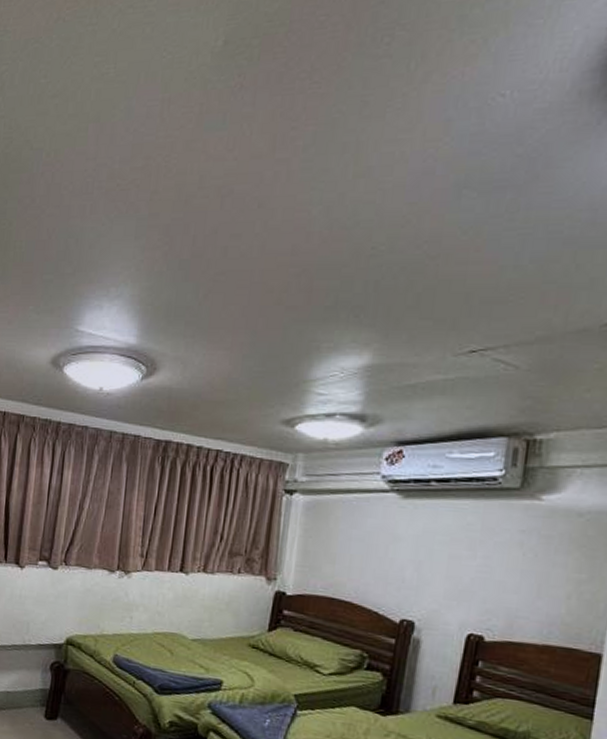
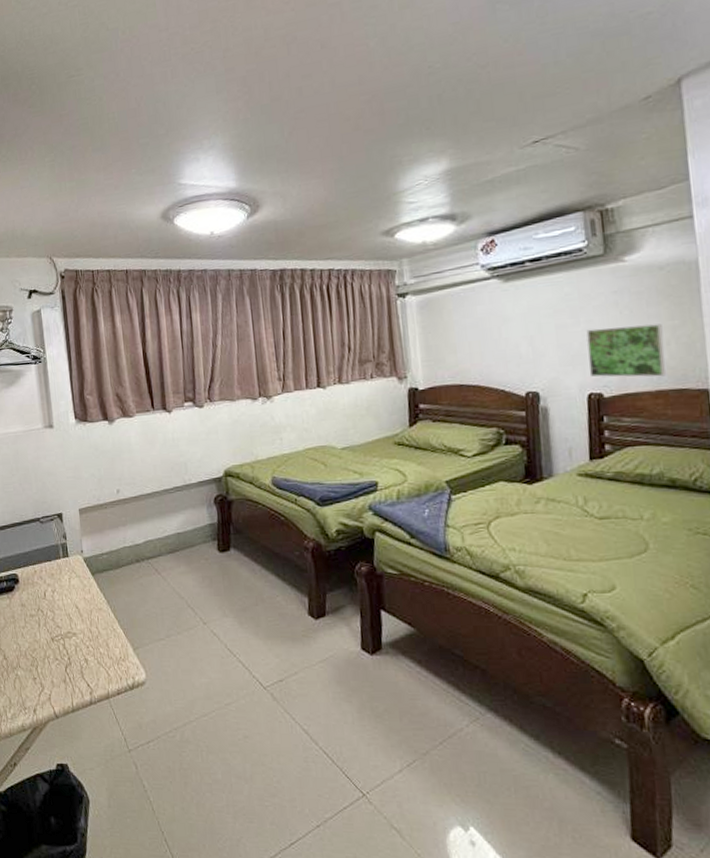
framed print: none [474,565,567,632] -> present [586,324,665,377]

